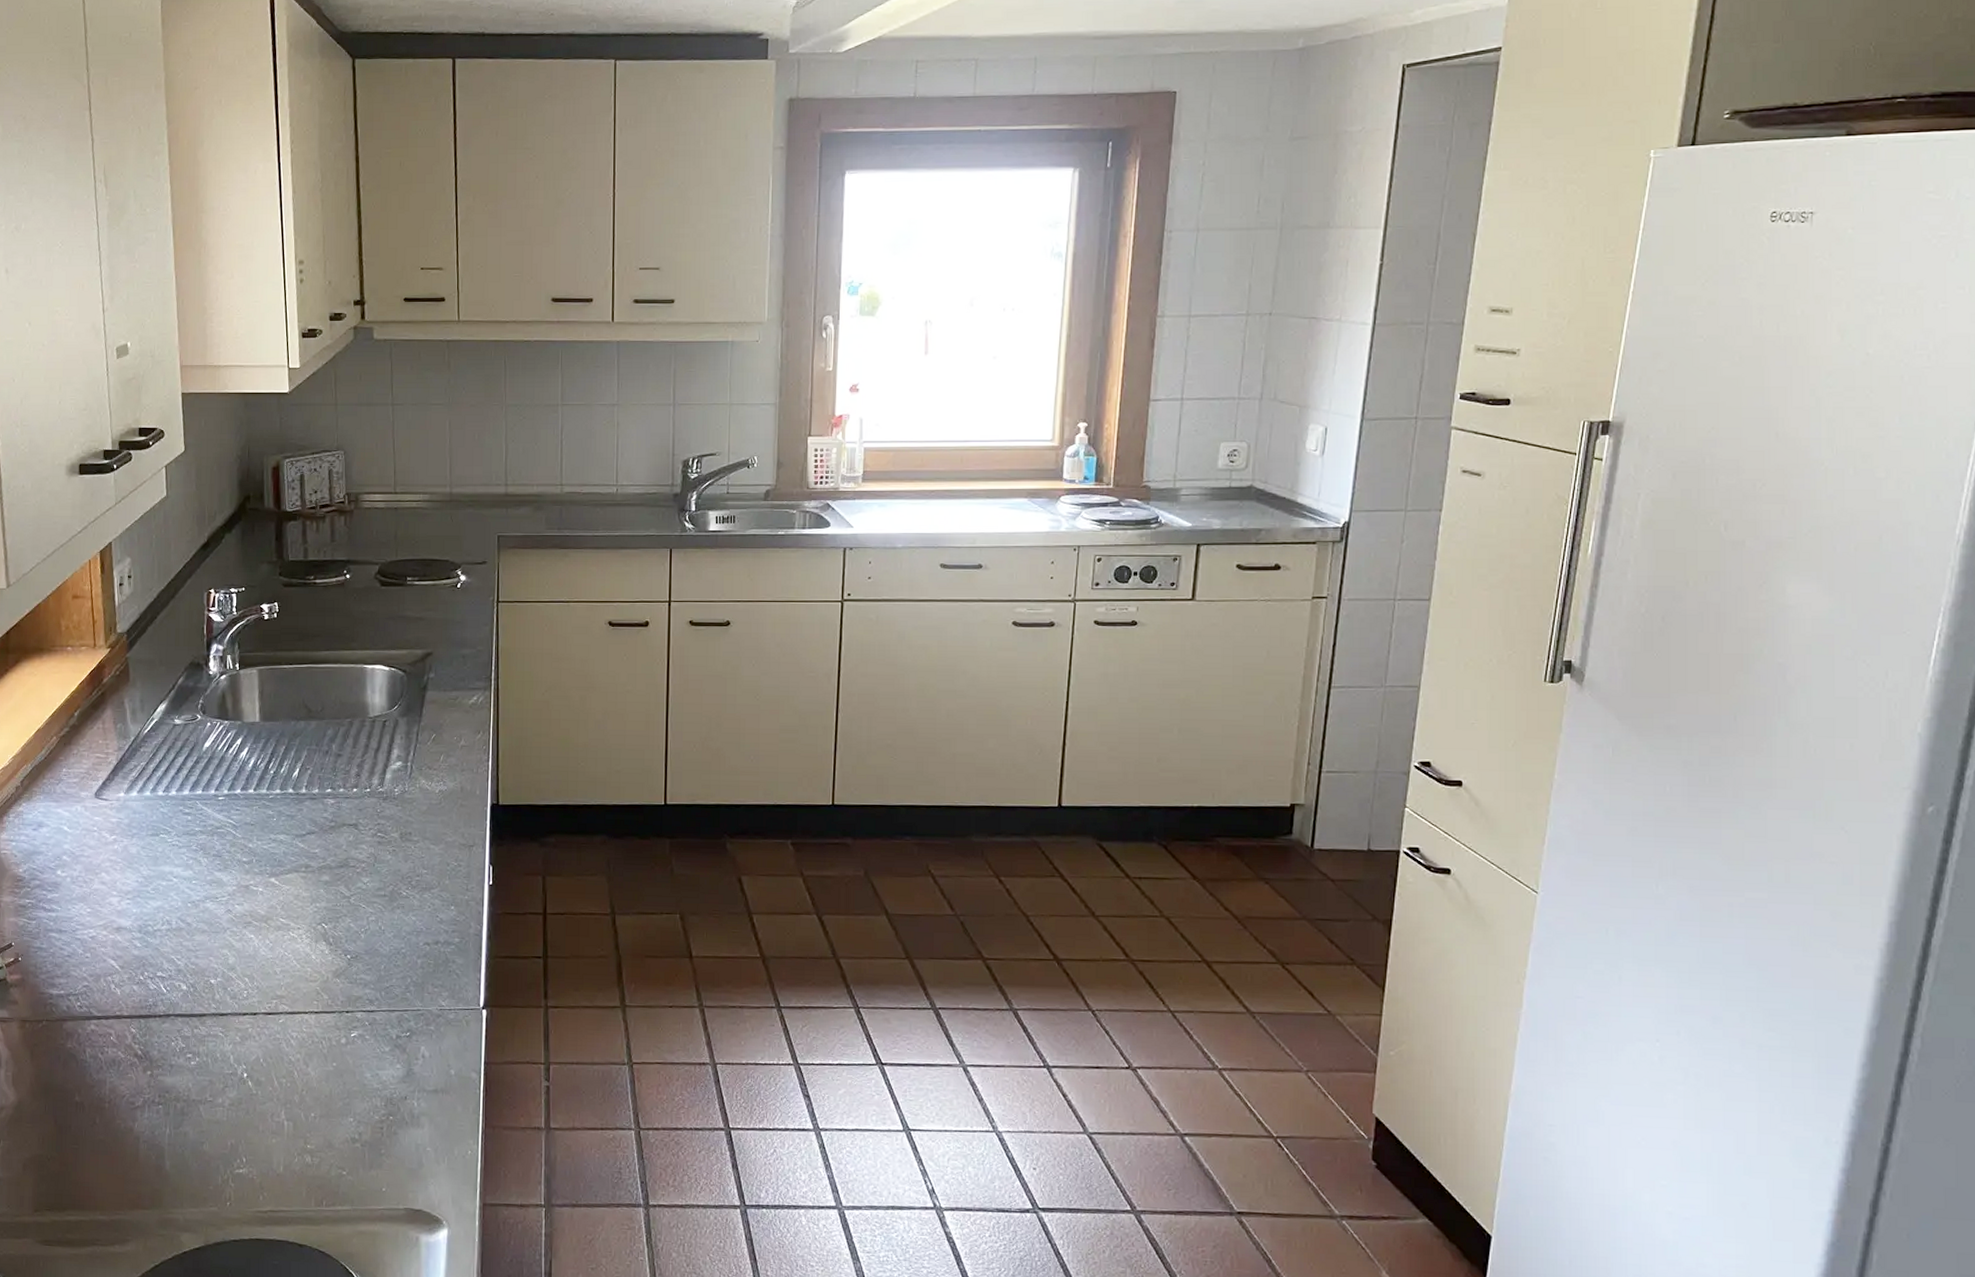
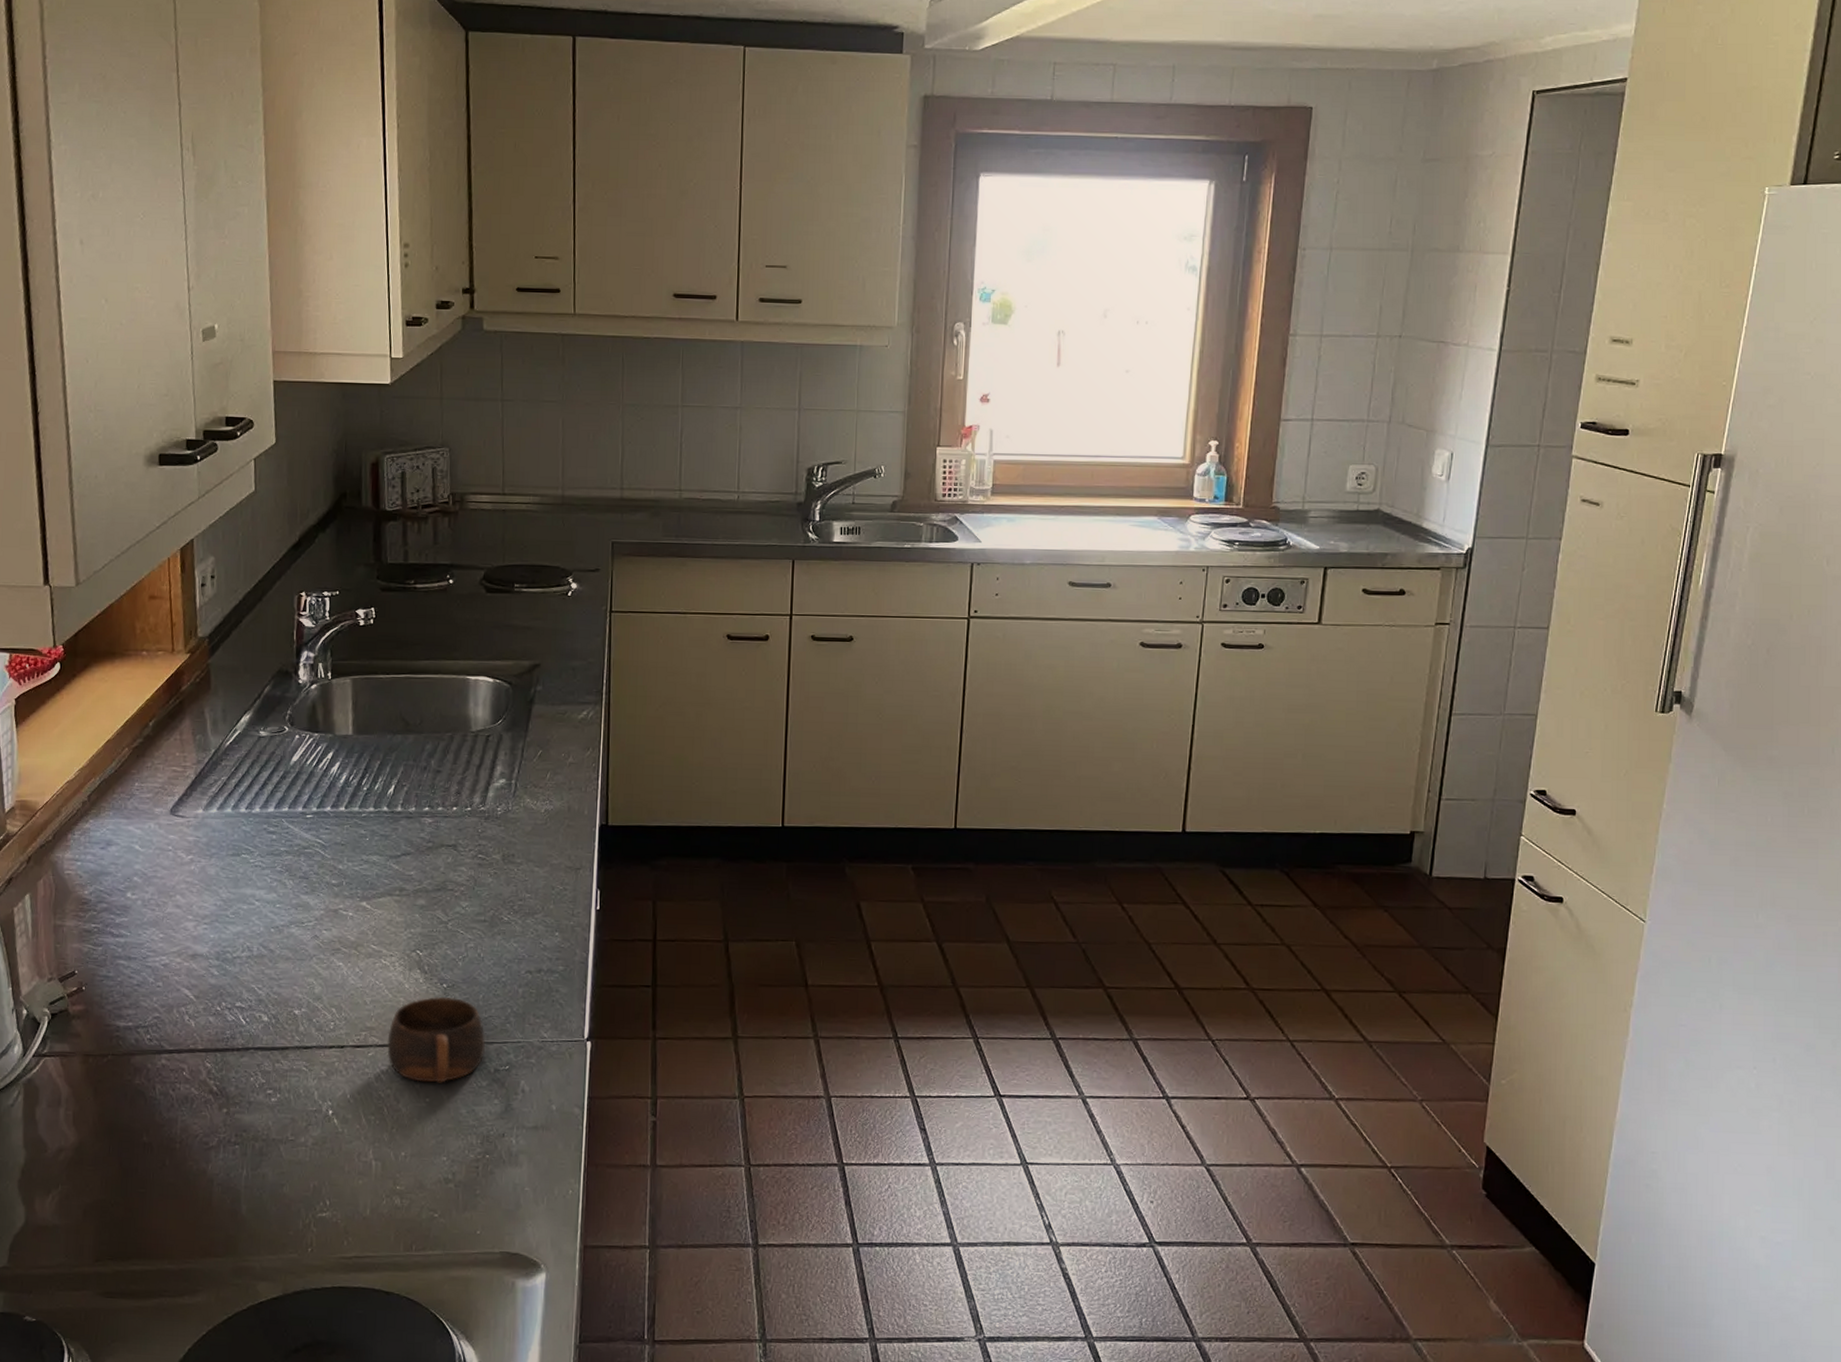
cup: none [296,966,387,1049] -> present [387,996,485,1083]

